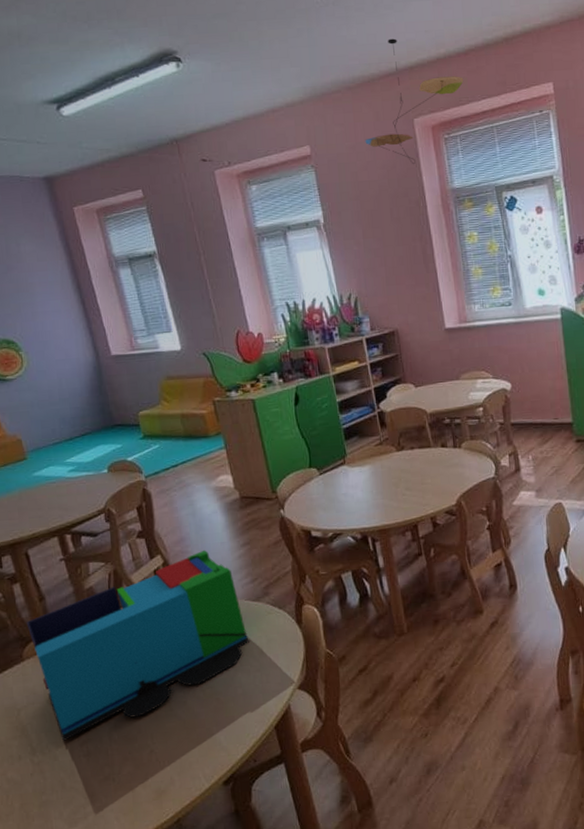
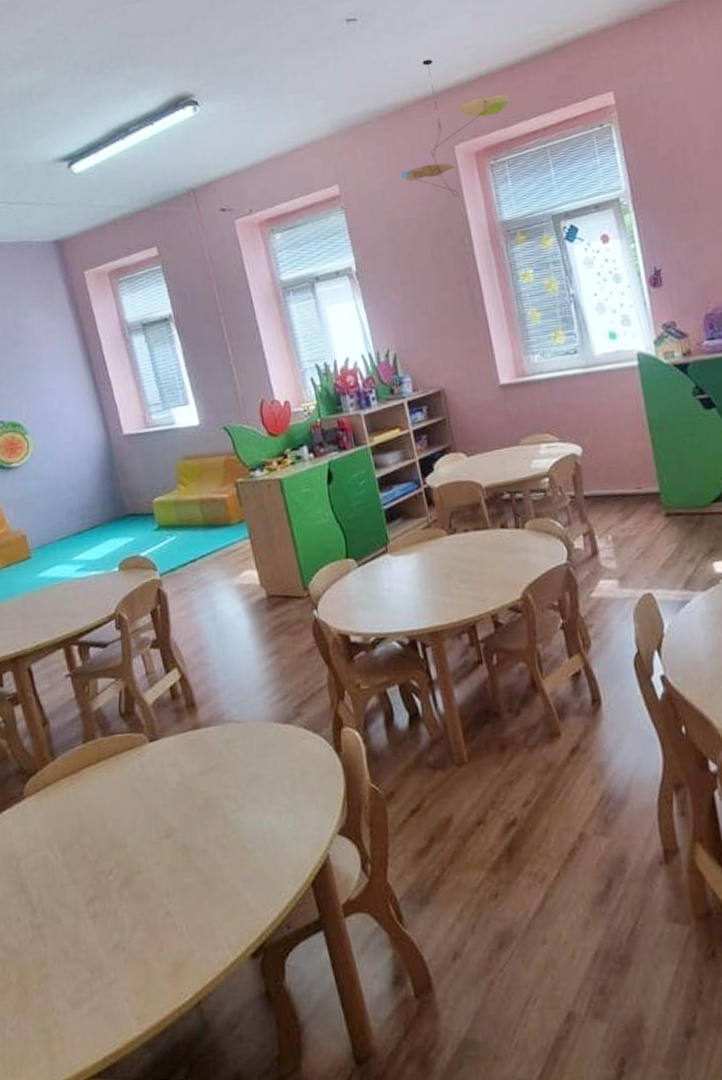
toy blocks: present [26,550,251,742] -> none [28,661,281,900]

